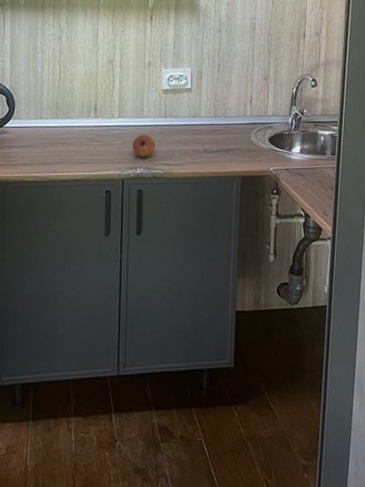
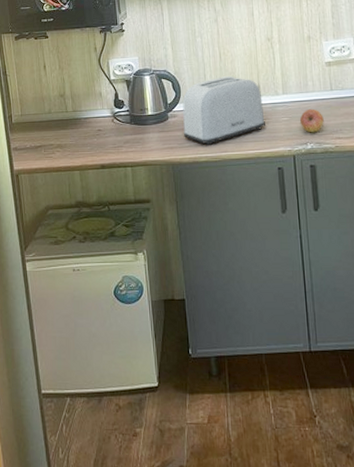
toaster: none [12,95,98,165] -> present [182,76,265,146]

